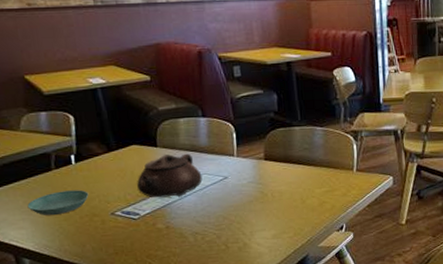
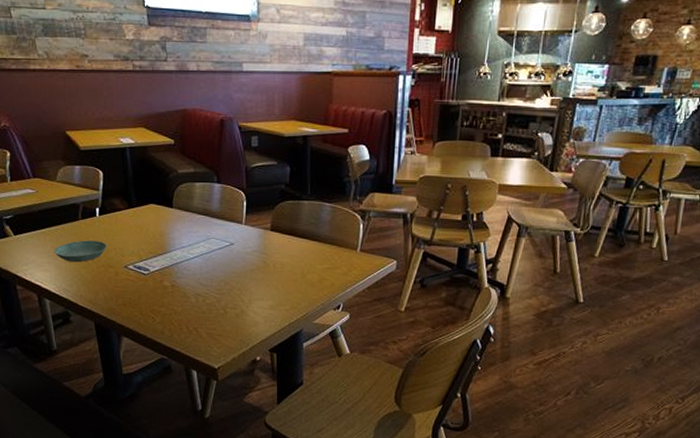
teapot: present [136,153,203,198] -> none [150,216,210,257]

